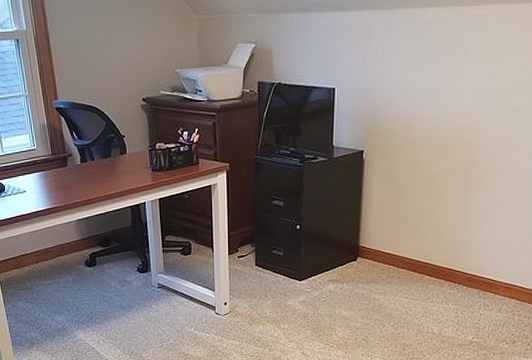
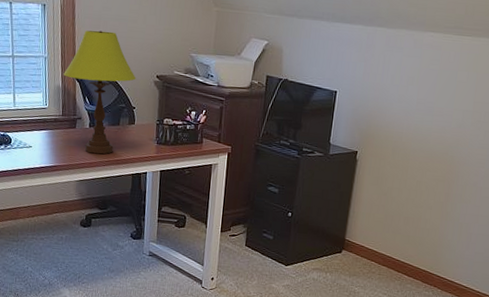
table lamp: none [47,58,122,190] -> present [63,30,136,155]

